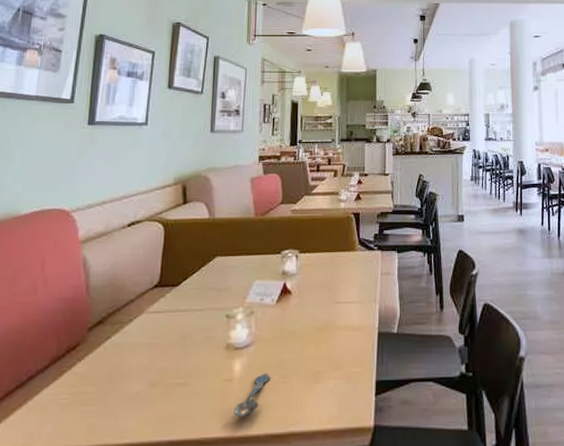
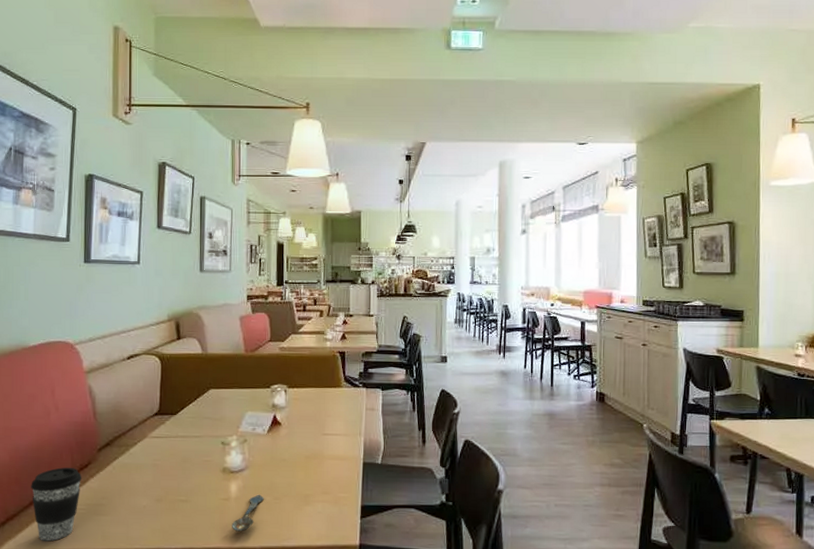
coffee cup: none [8,351,68,440] -> present [31,467,81,541]

